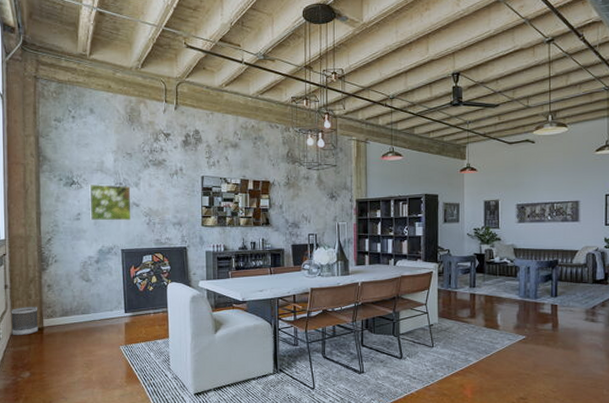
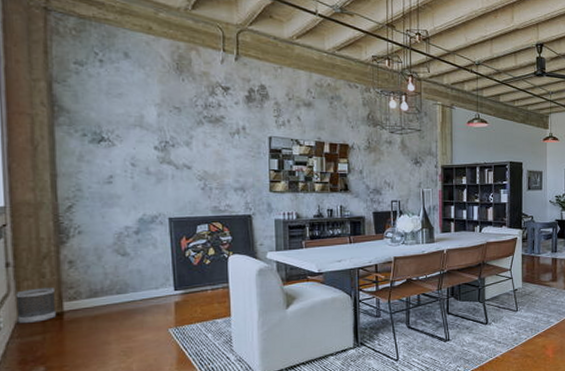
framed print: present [89,184,132,221] -> none [125,142,182,185]

